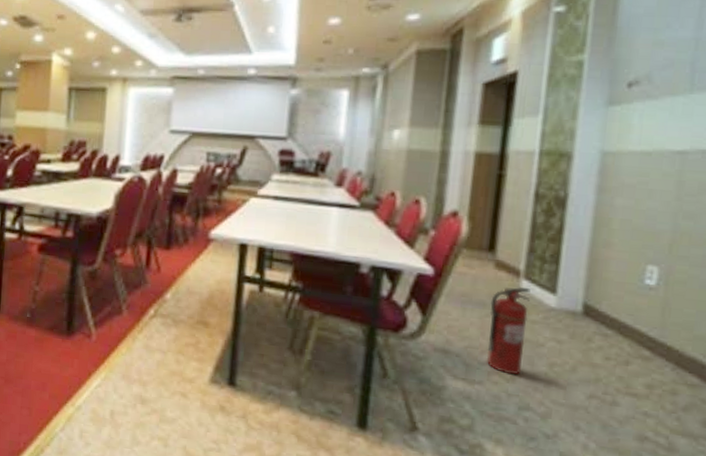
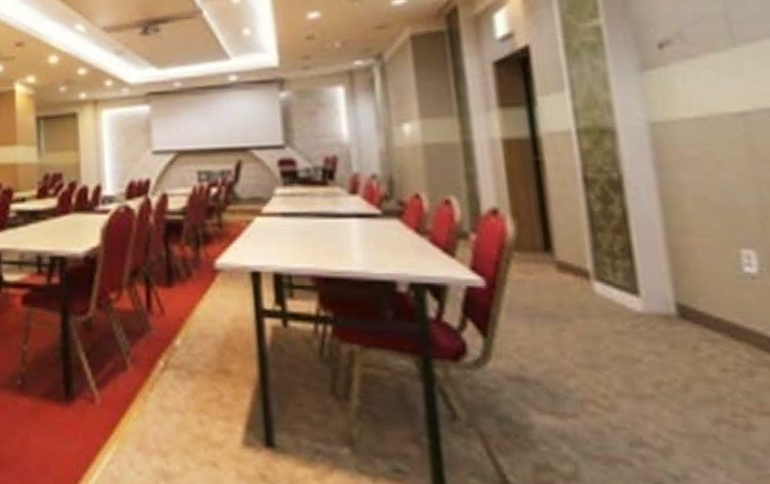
fire extinguisher: present [486,287,531,375] -> none [562,290,621,402]

